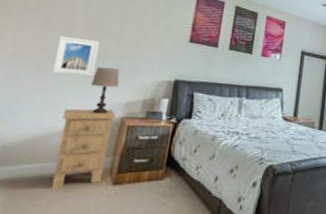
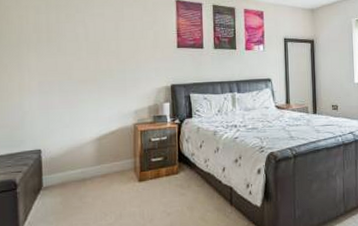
nightstand: present [51,108,116,189] -> none [88,118,129,189]
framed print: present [52,35,100,77] -> none [71,60,104,93]
table lamp: present [91,66,120,115] -> none [104,82,126,124]

